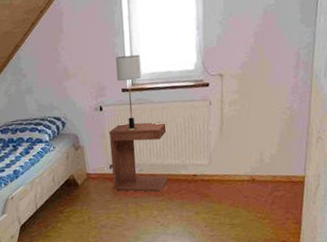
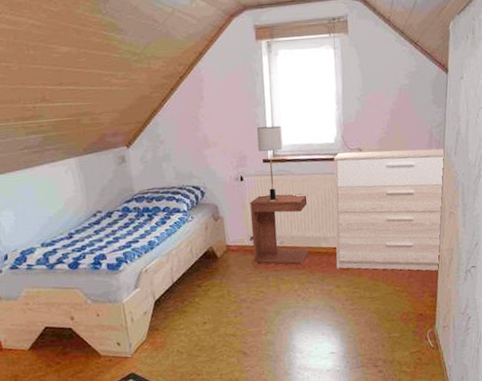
sideboard: none [194,70,312,198] -> present [334,148,444,271]

